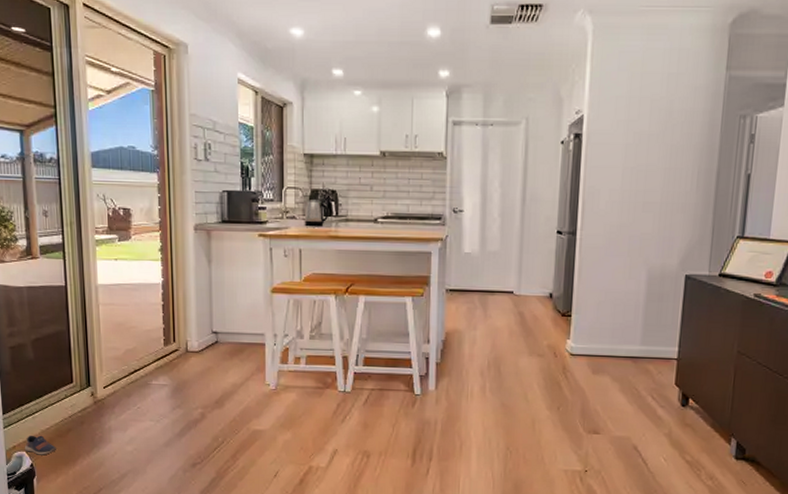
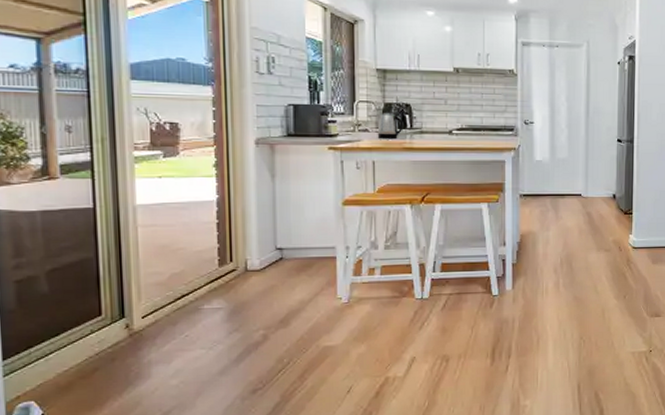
shoe: present [24,435,56,455] -> none [32,379,77,403]

